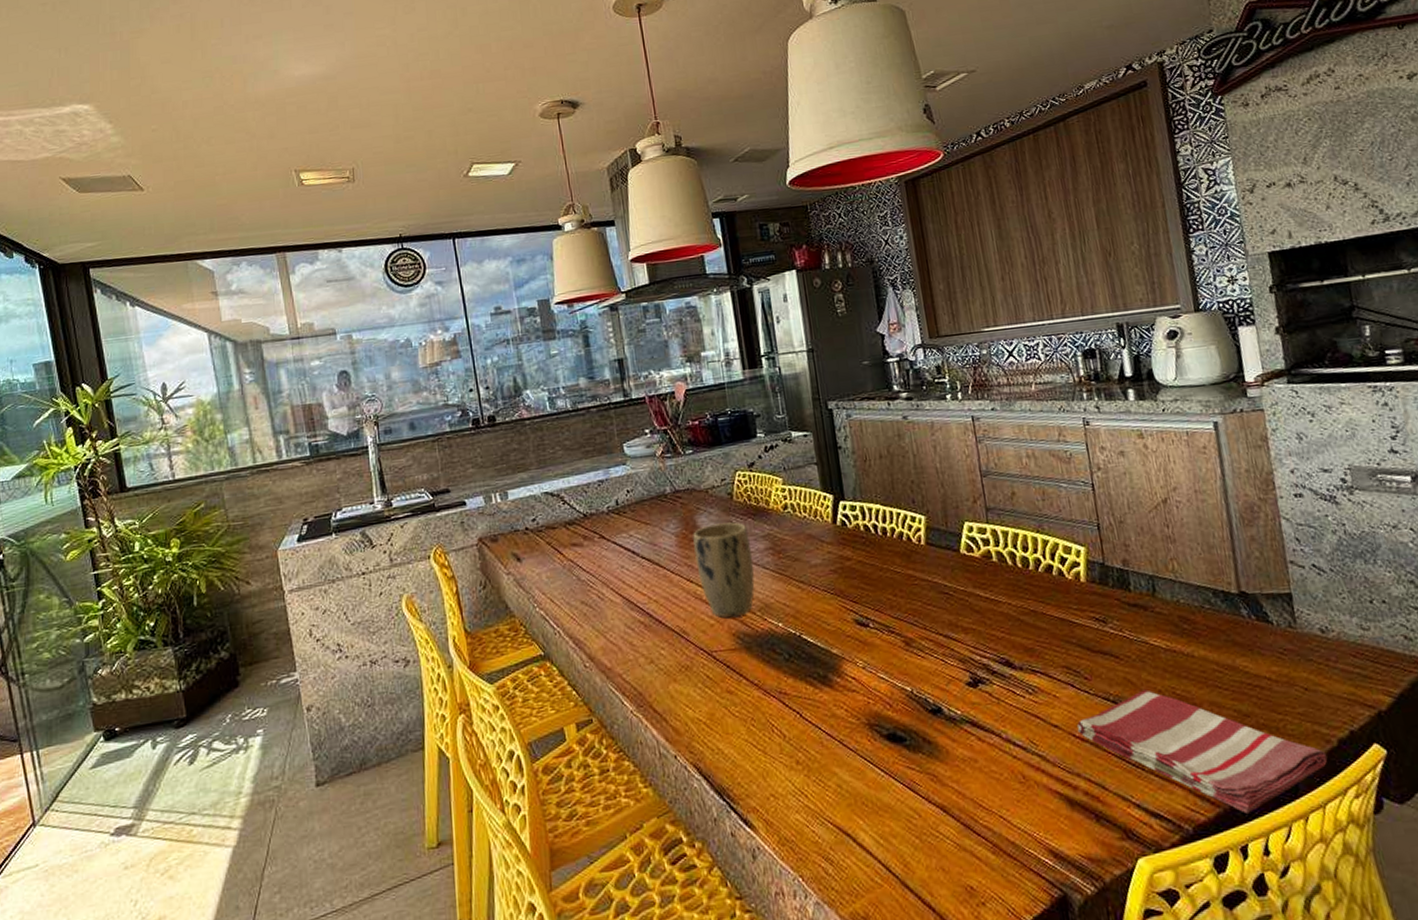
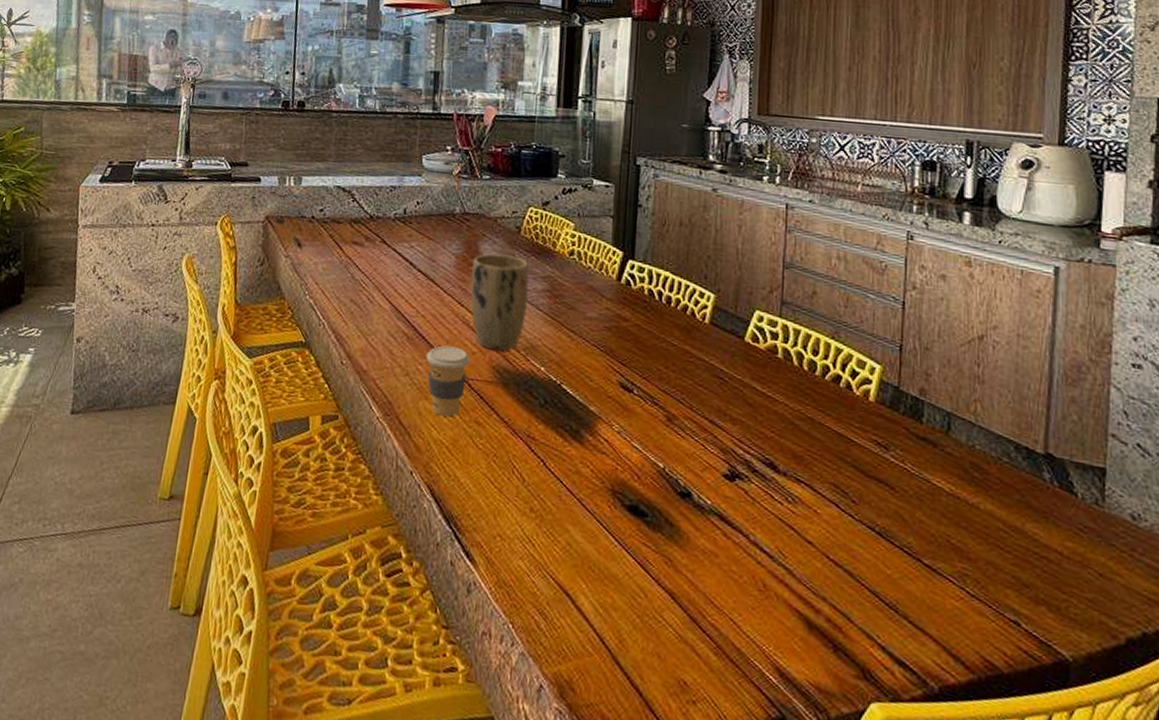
coffee cup: none [666,623,711,694] -> present [426,345,471,417]
dish towel: present [1076,689,1328,813] -> none [832,529,1110,689]

